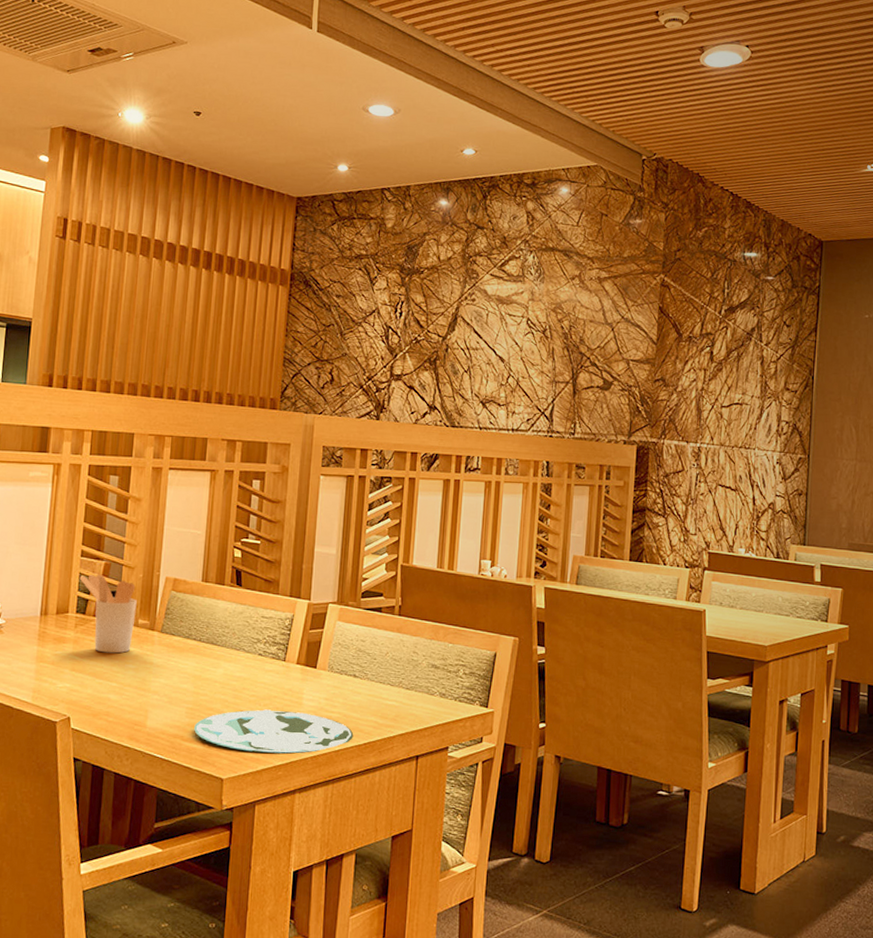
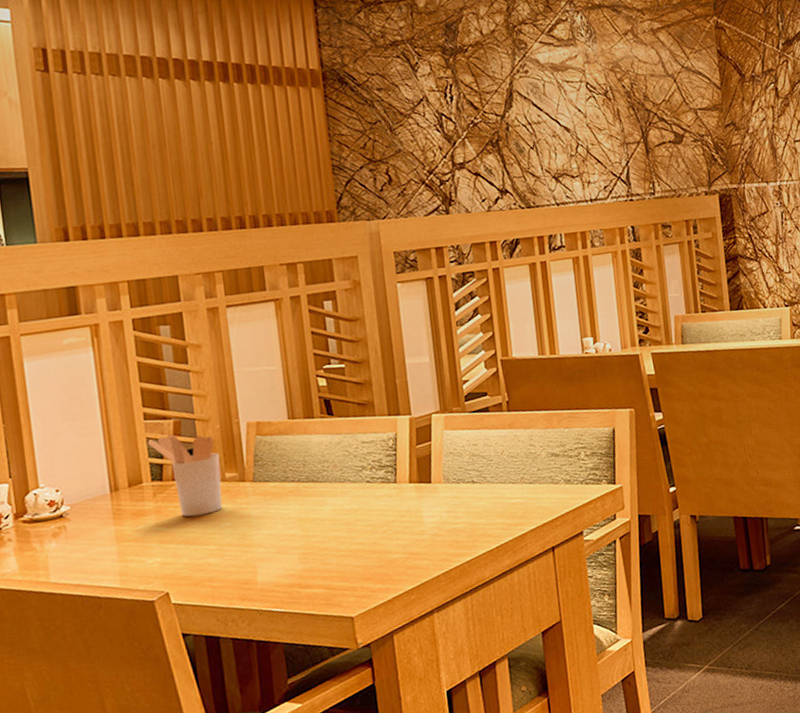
plate: present [194,709,354,754] -> none [311,530,484,585]

